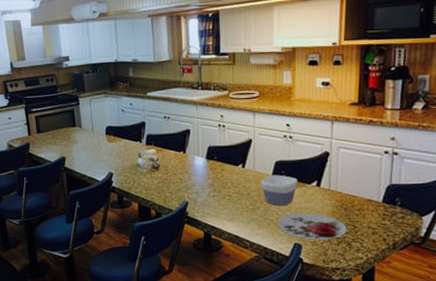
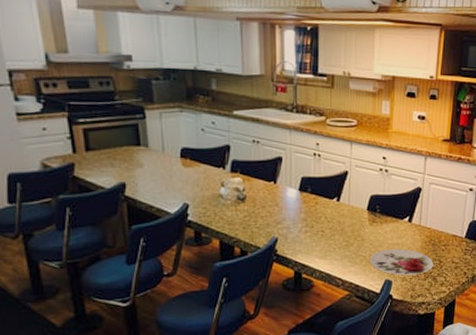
bowl: present [261,174,298,206] -> none [355,209,391,242]

